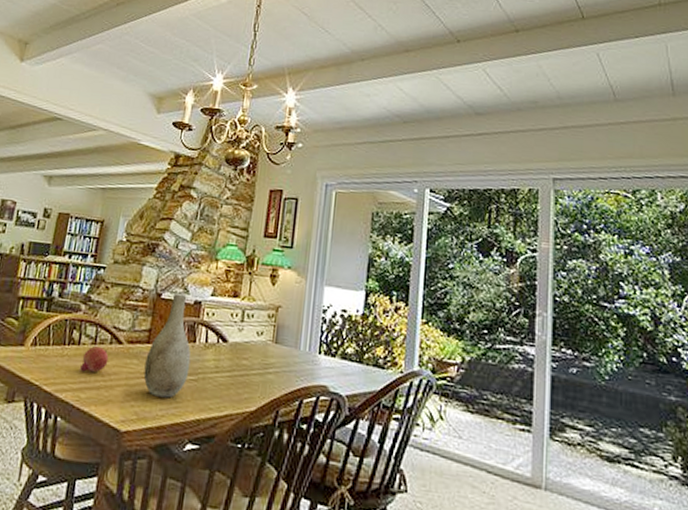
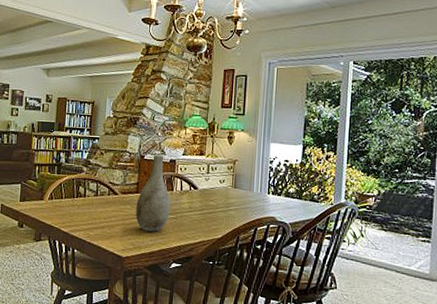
fruit: present [80,345,109,373] -> none [88,197,108,217]

